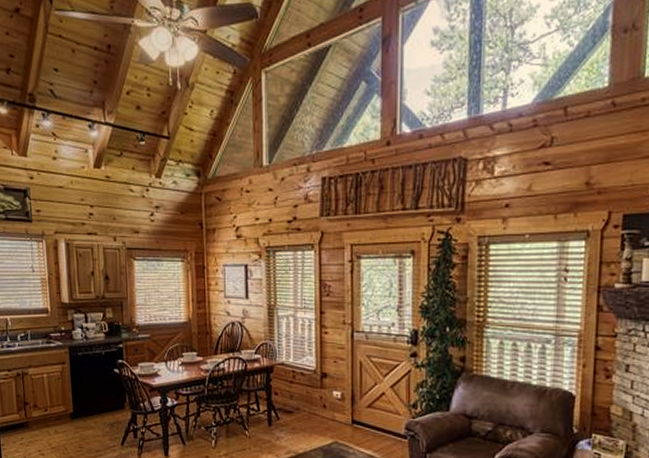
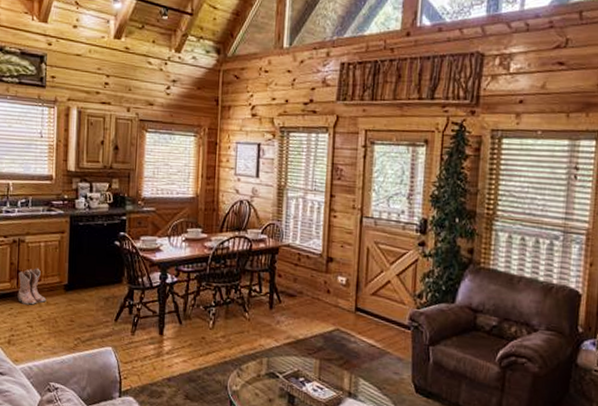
boots: none [25,398,55,434] -> present [17,268,47,305]

